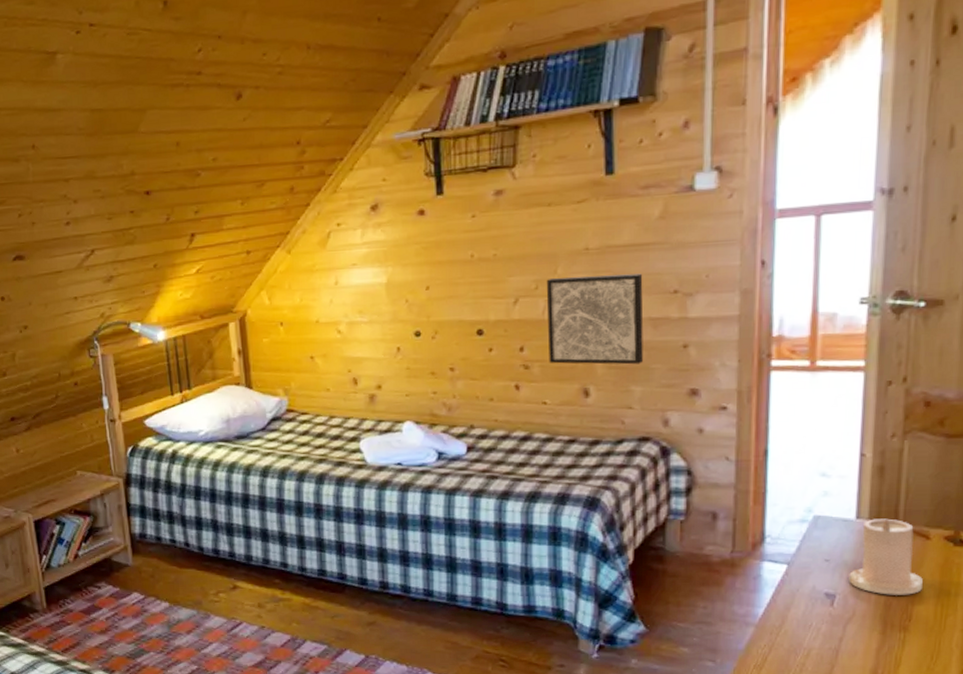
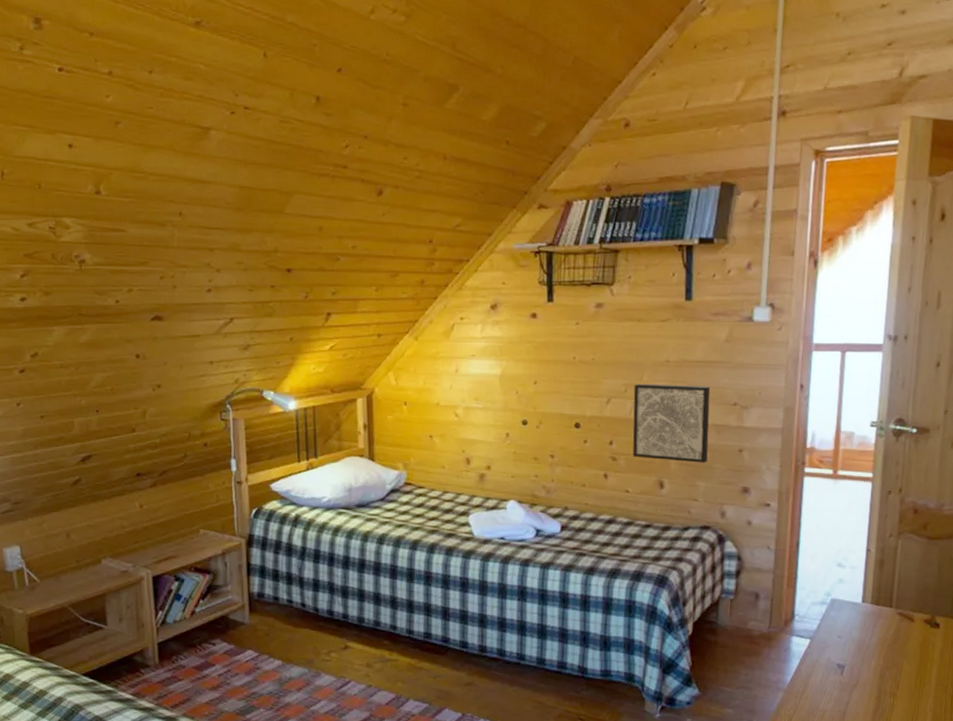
candle: present [848,518,923,595] -> none [855,603,908,667]

